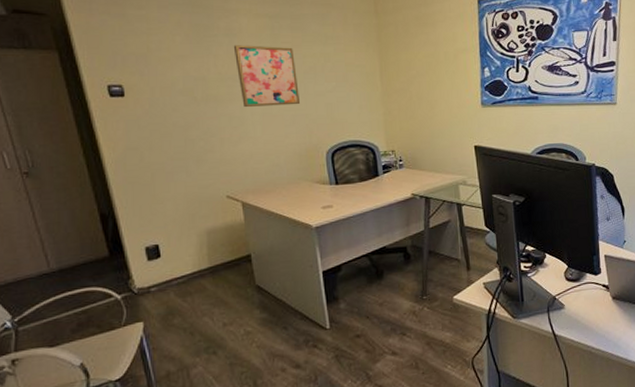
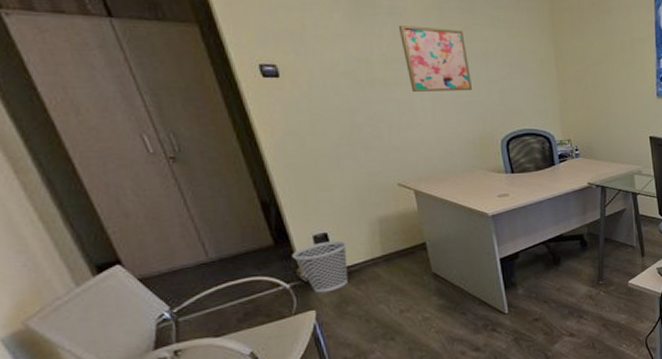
wastebasket: none [125,252,176,305] -> present [292,240,348,293]

